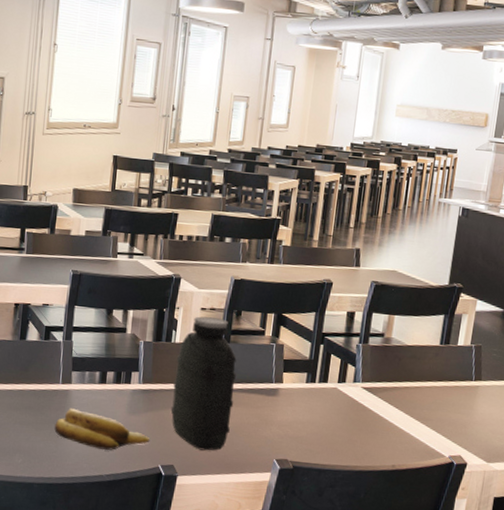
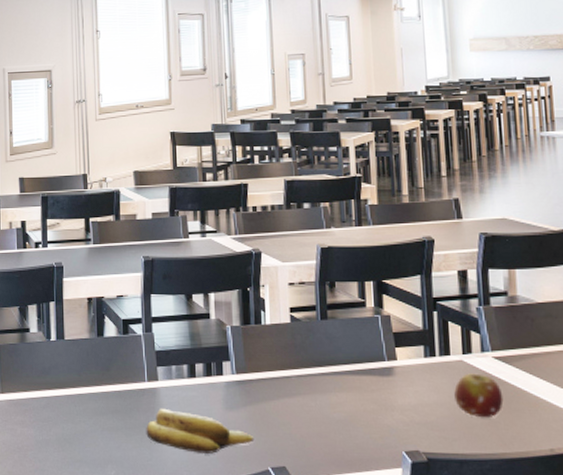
water jug: present [170,316,237,451] -> none [270,292,344,447]
fruit: none [324,399,364,436] -> present [454,373,504,417]

